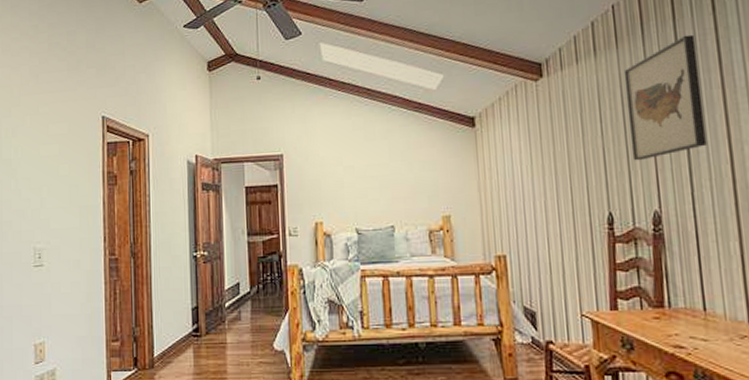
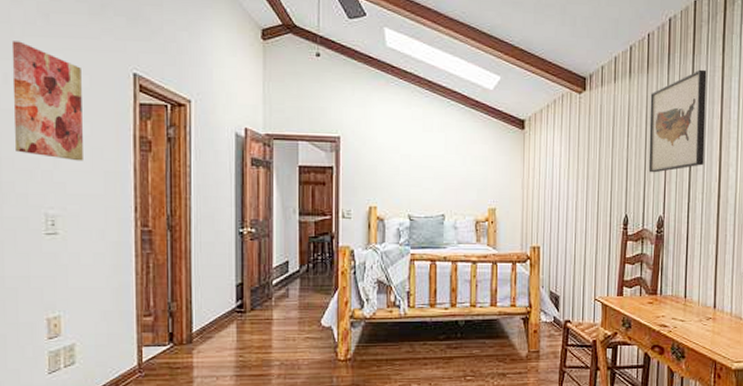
wall art: none [11,100,63,199] -> present [11,41,83,161]

